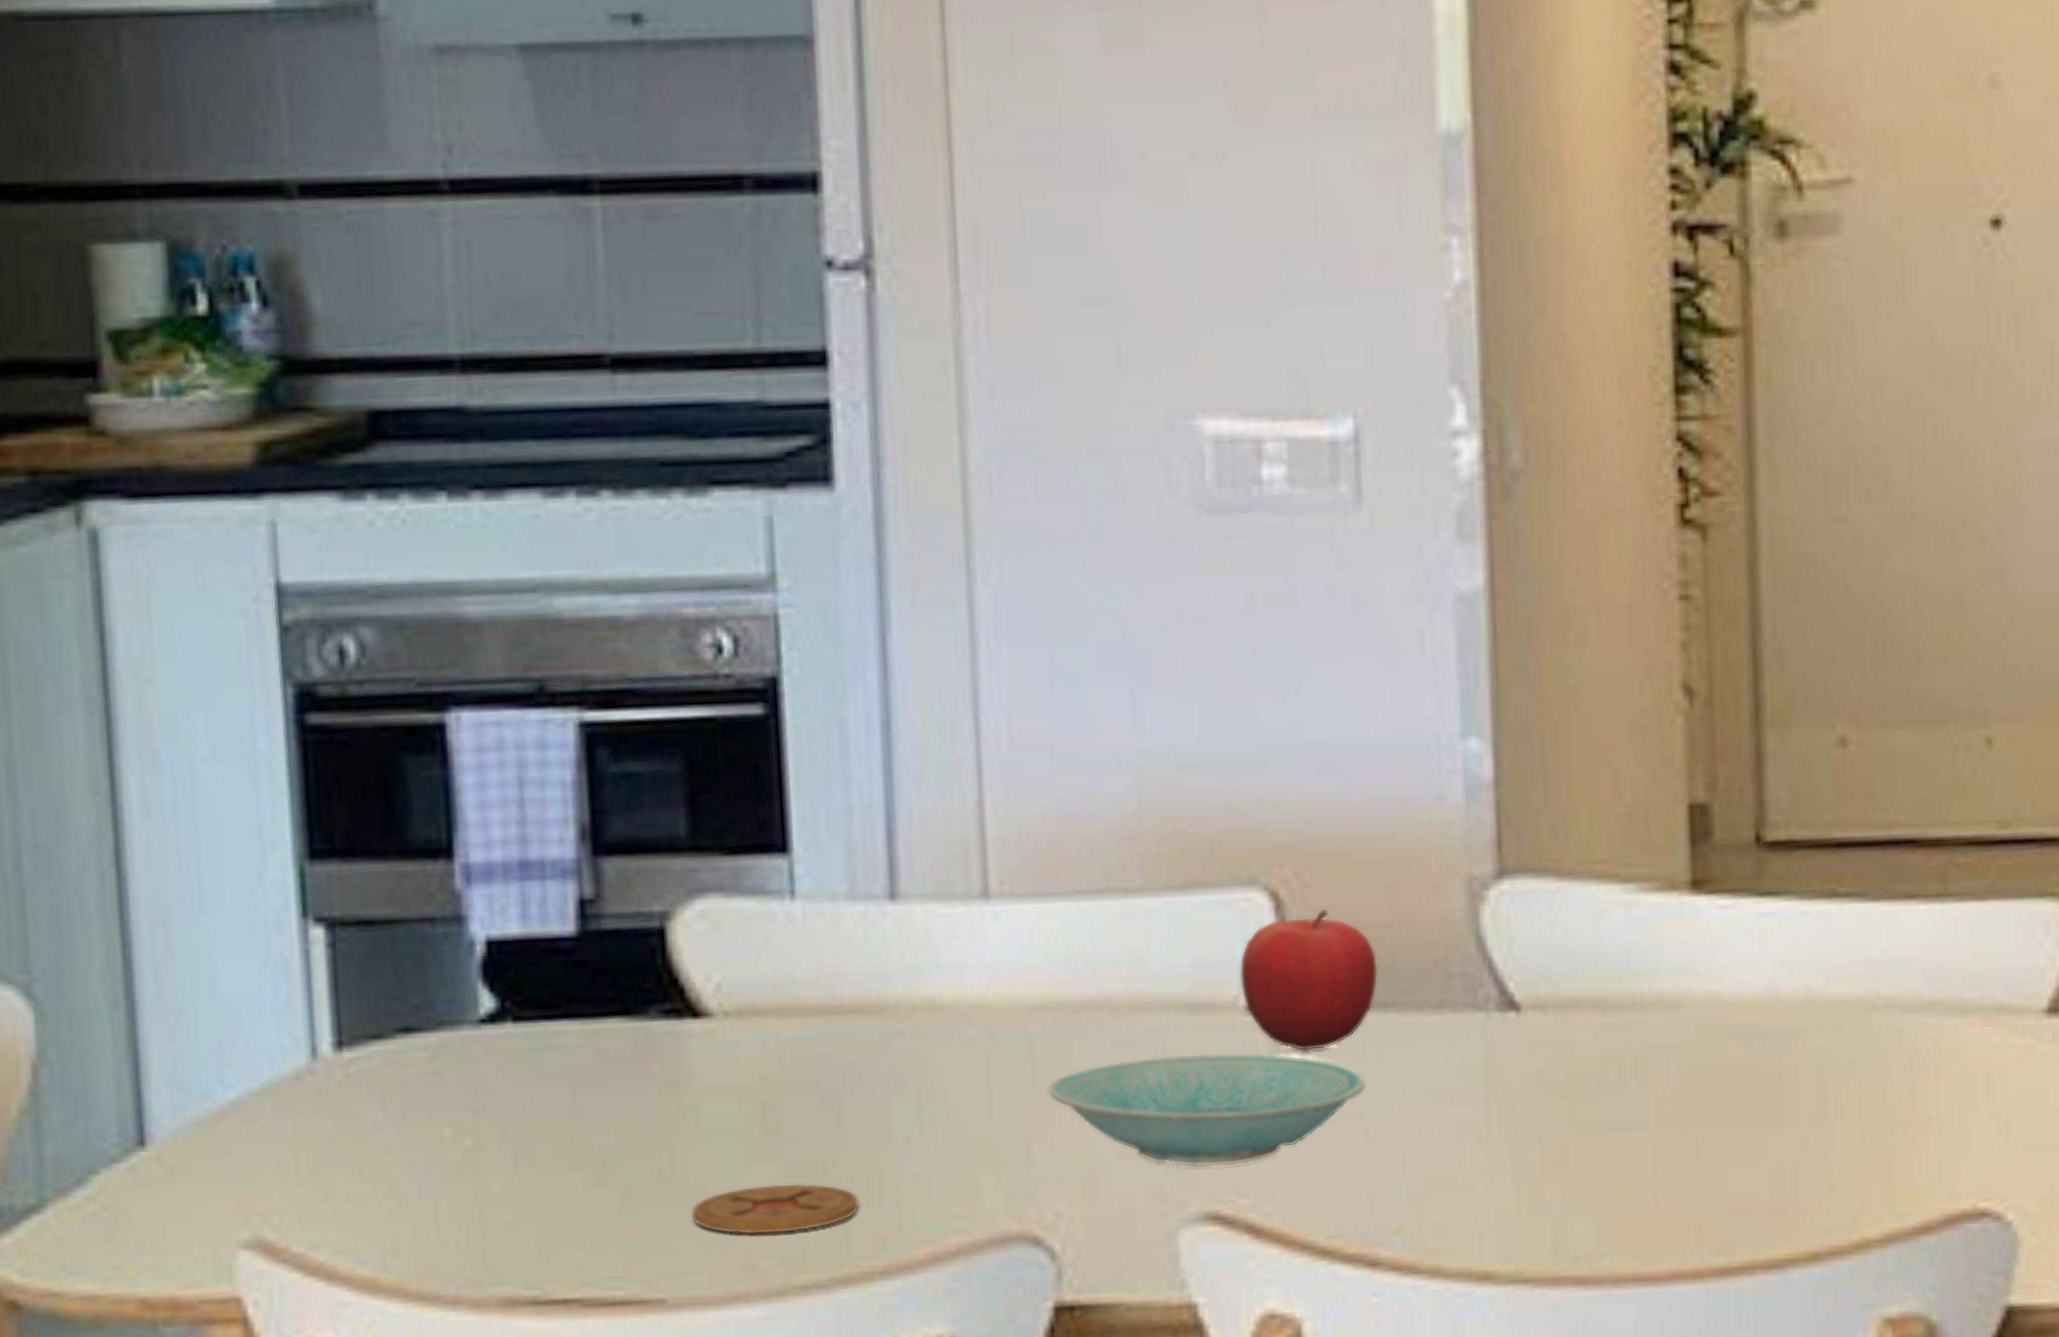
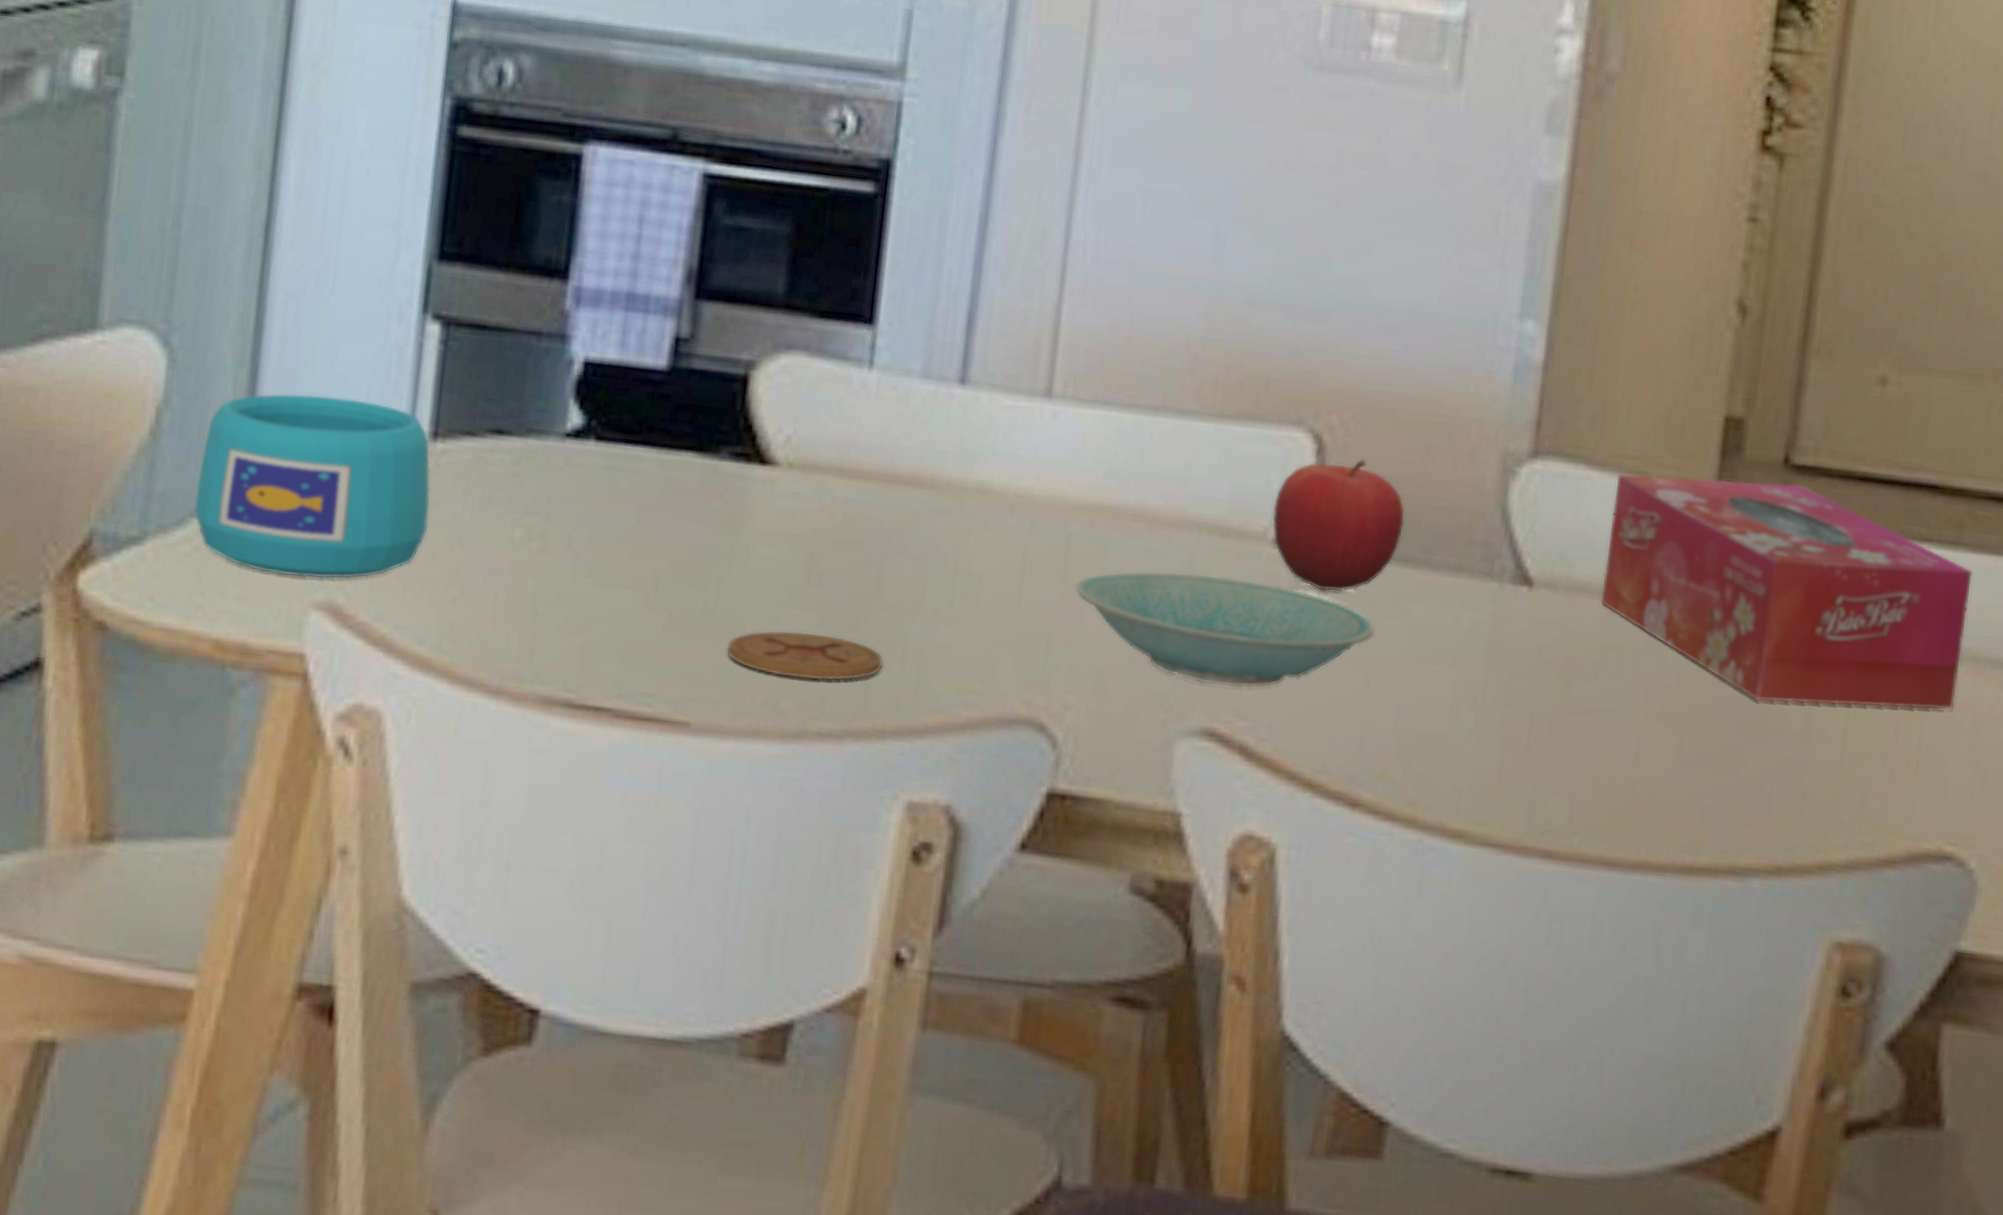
cup: none [89,1020,350,1220] -> present [193,393,431,580]
tissue box: none [1587,861,1967,1089] -> present [1600,472,1974,711]

